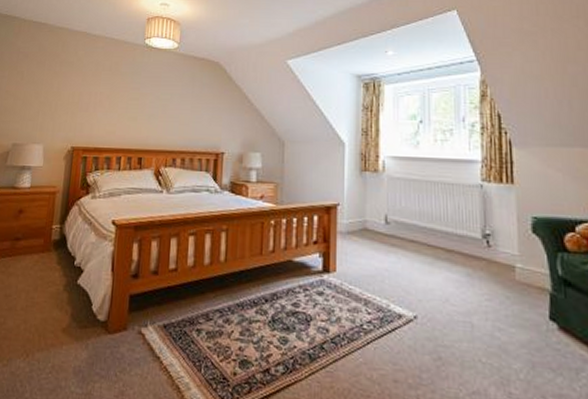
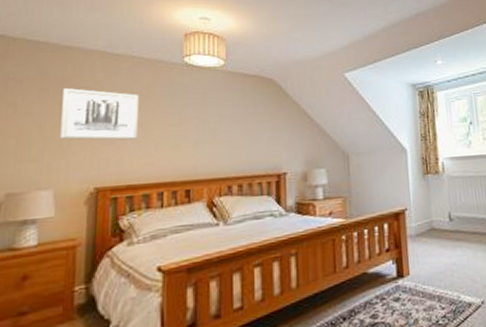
wall art: none [50,62,109,109] -> present [60,88,140,140]

